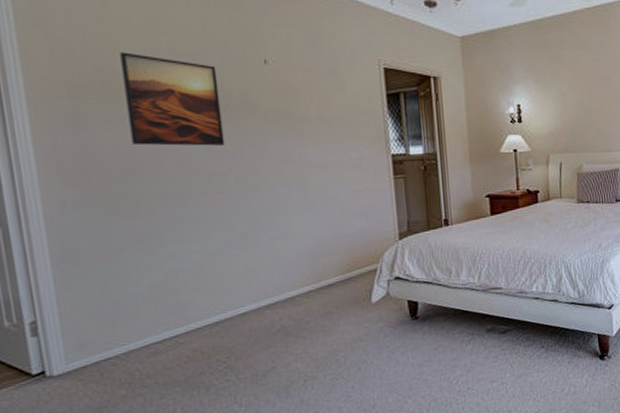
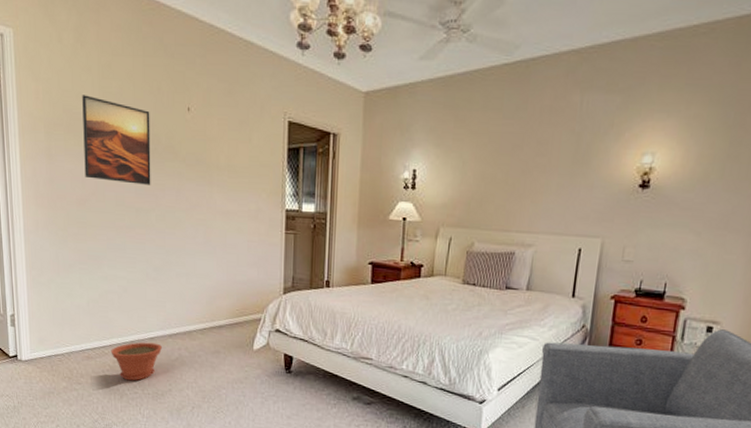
plant pot: none [188,318,258,369] -> present [111,342,162,381]

